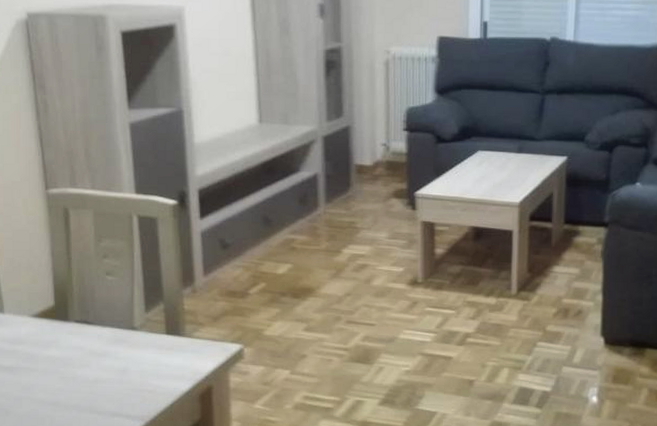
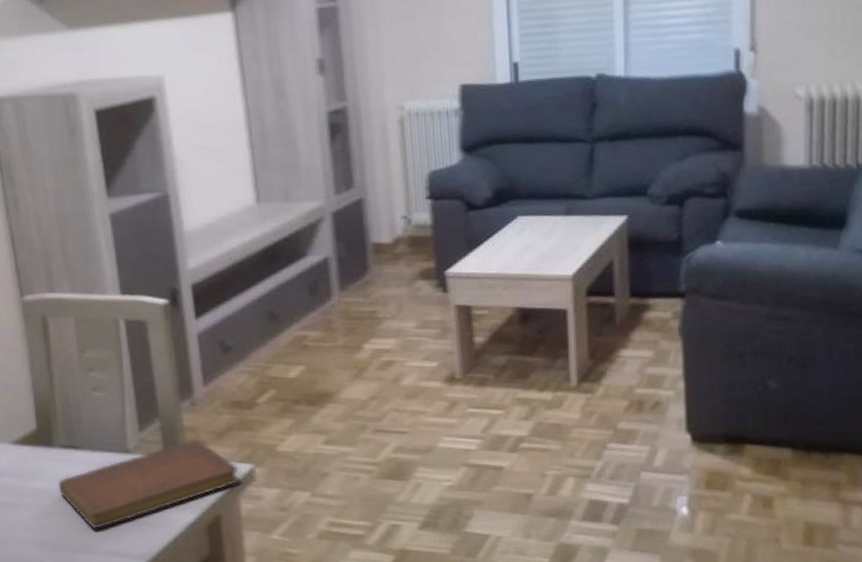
notebook: none [71,321,231,393] -> present [58,439,240,529]

